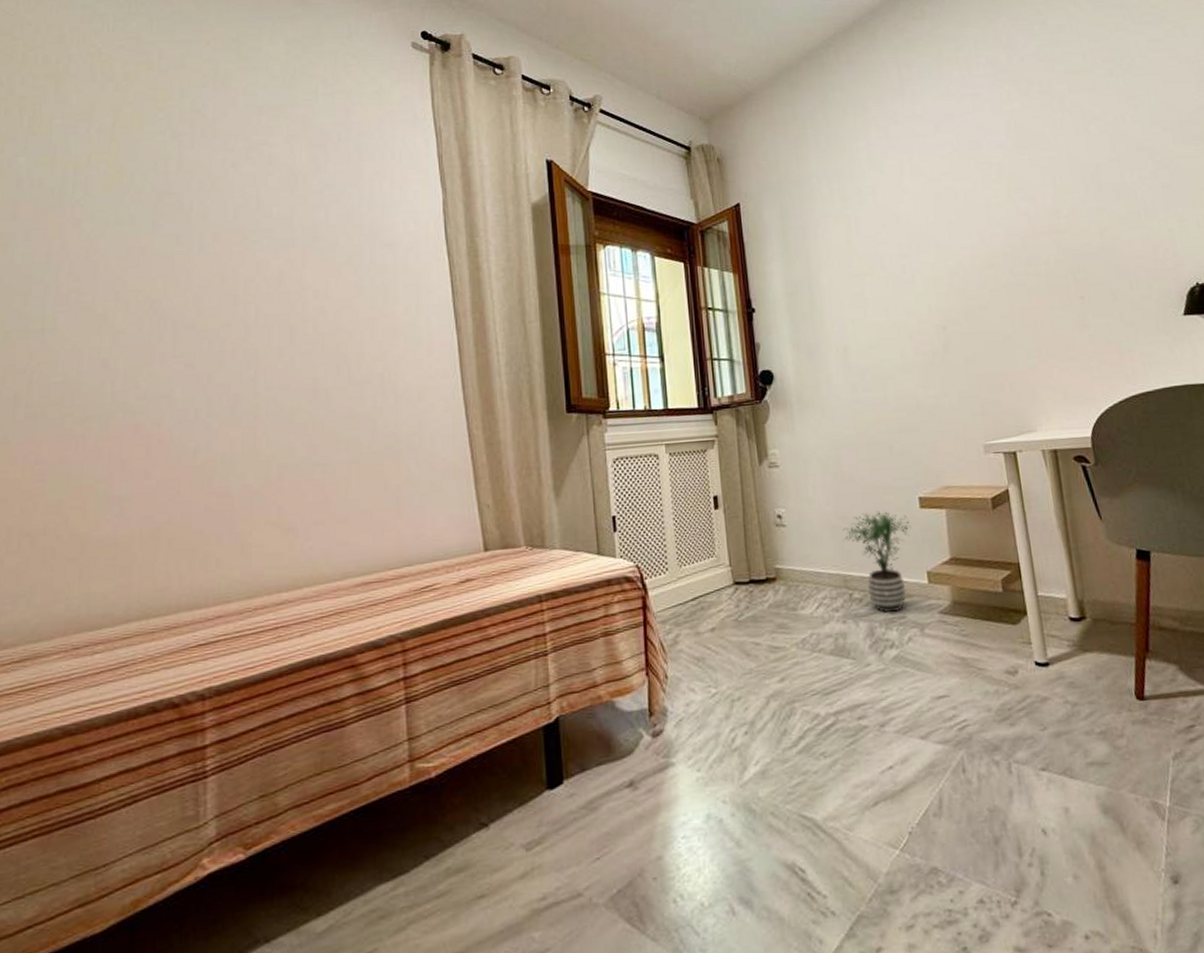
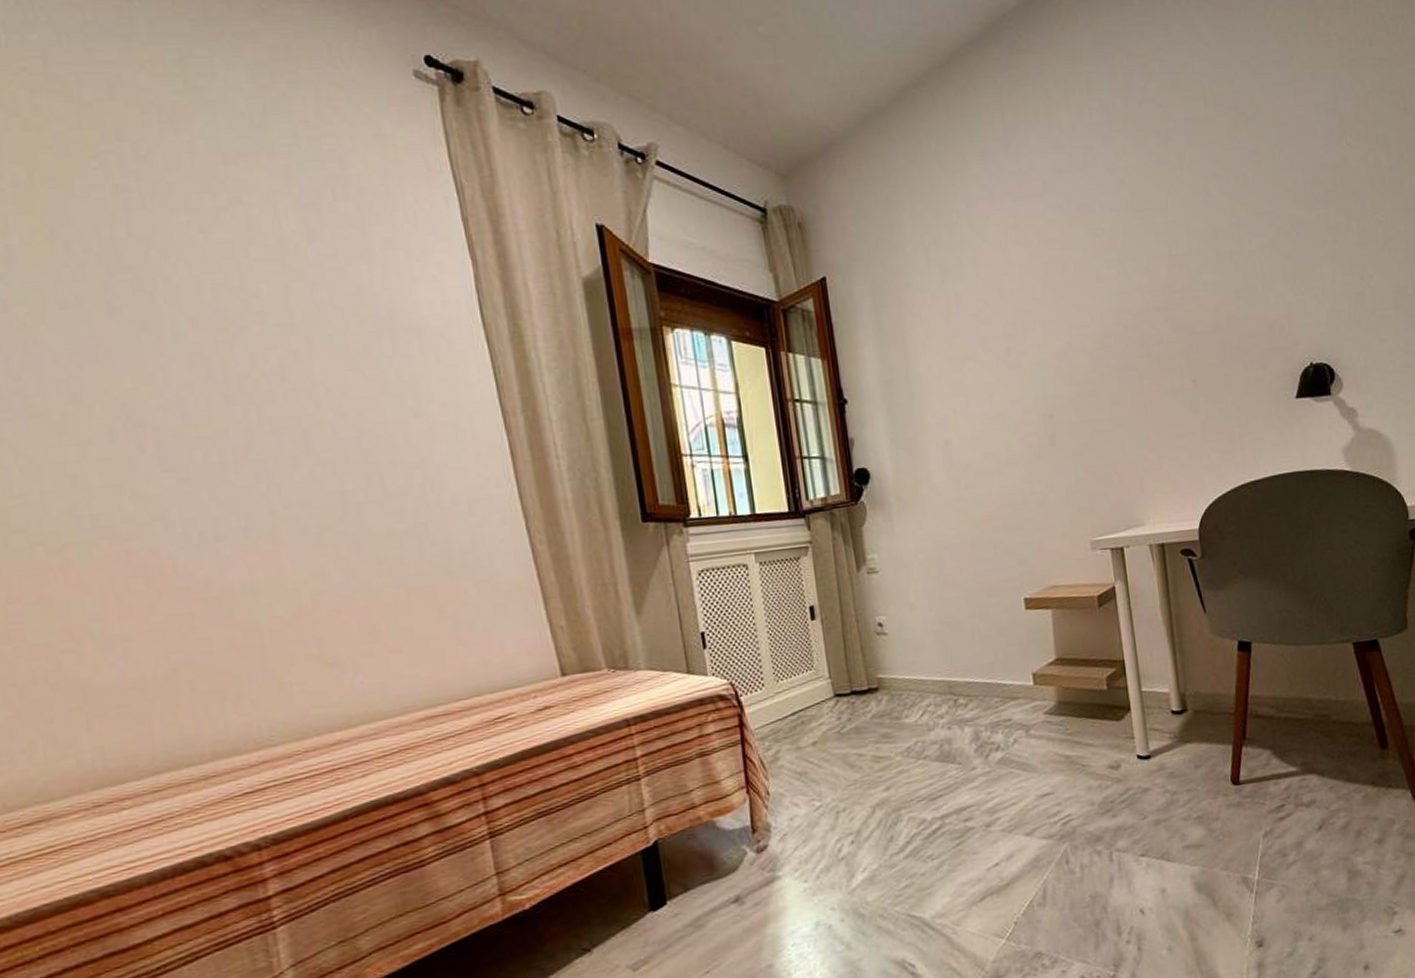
potted plant: present [843,510,912,612] -> none [946,614,1017,716]

